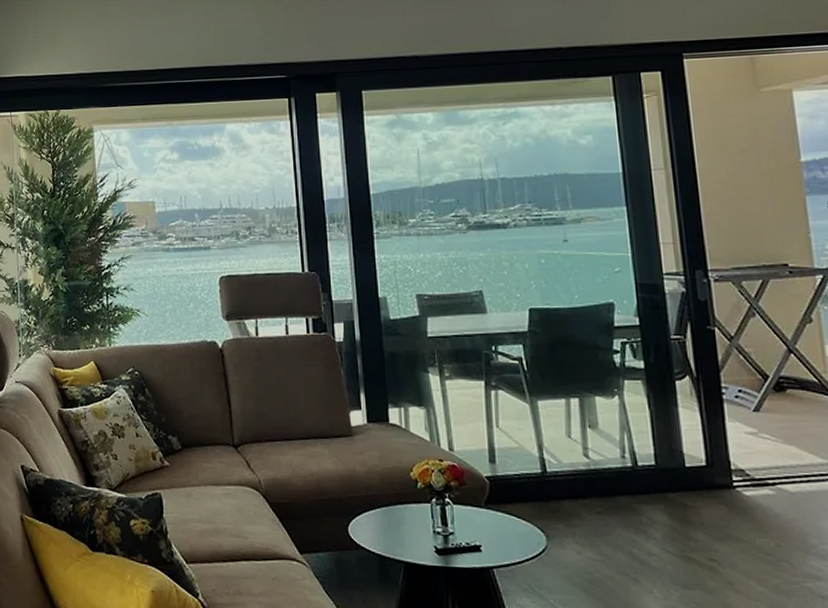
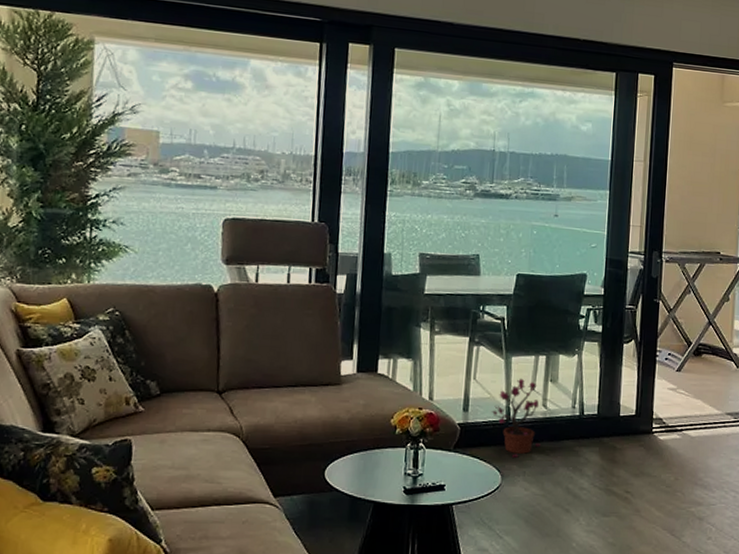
potted plant: none [522,424,589,517] -> present [491,378,541,459]

